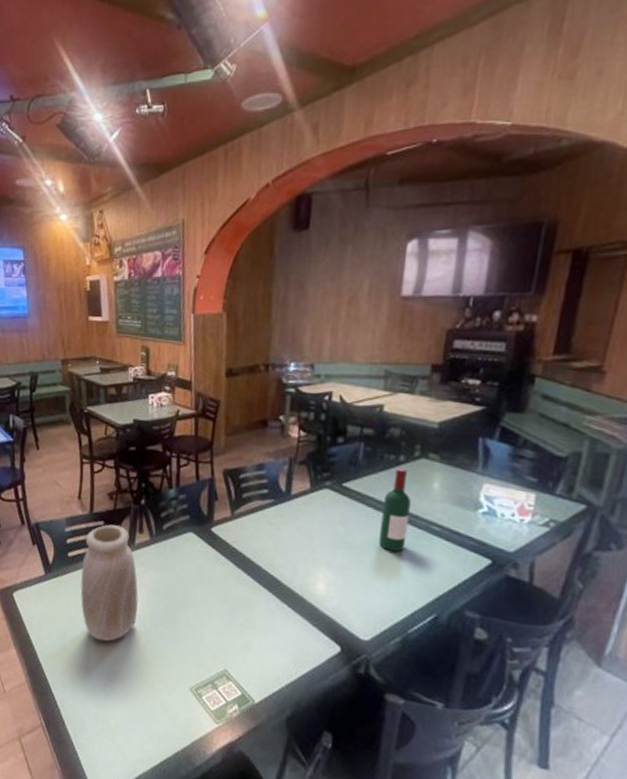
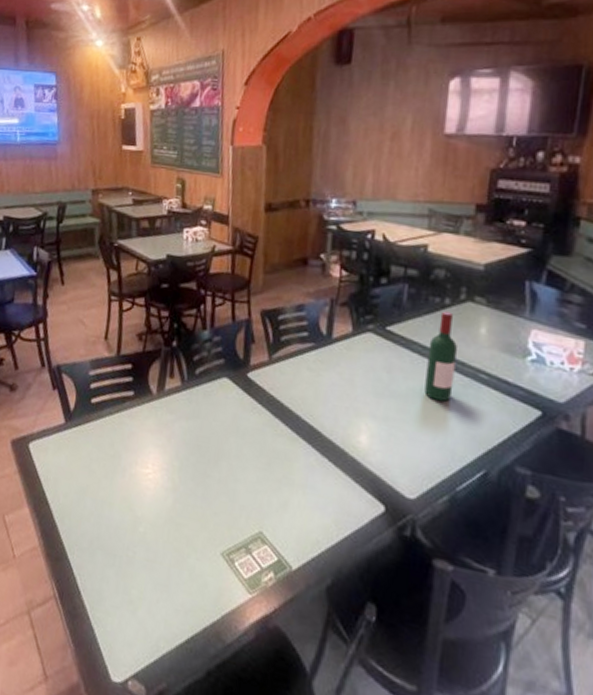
vase: present [80,524,139,642] -> none [103,368,167,500]

